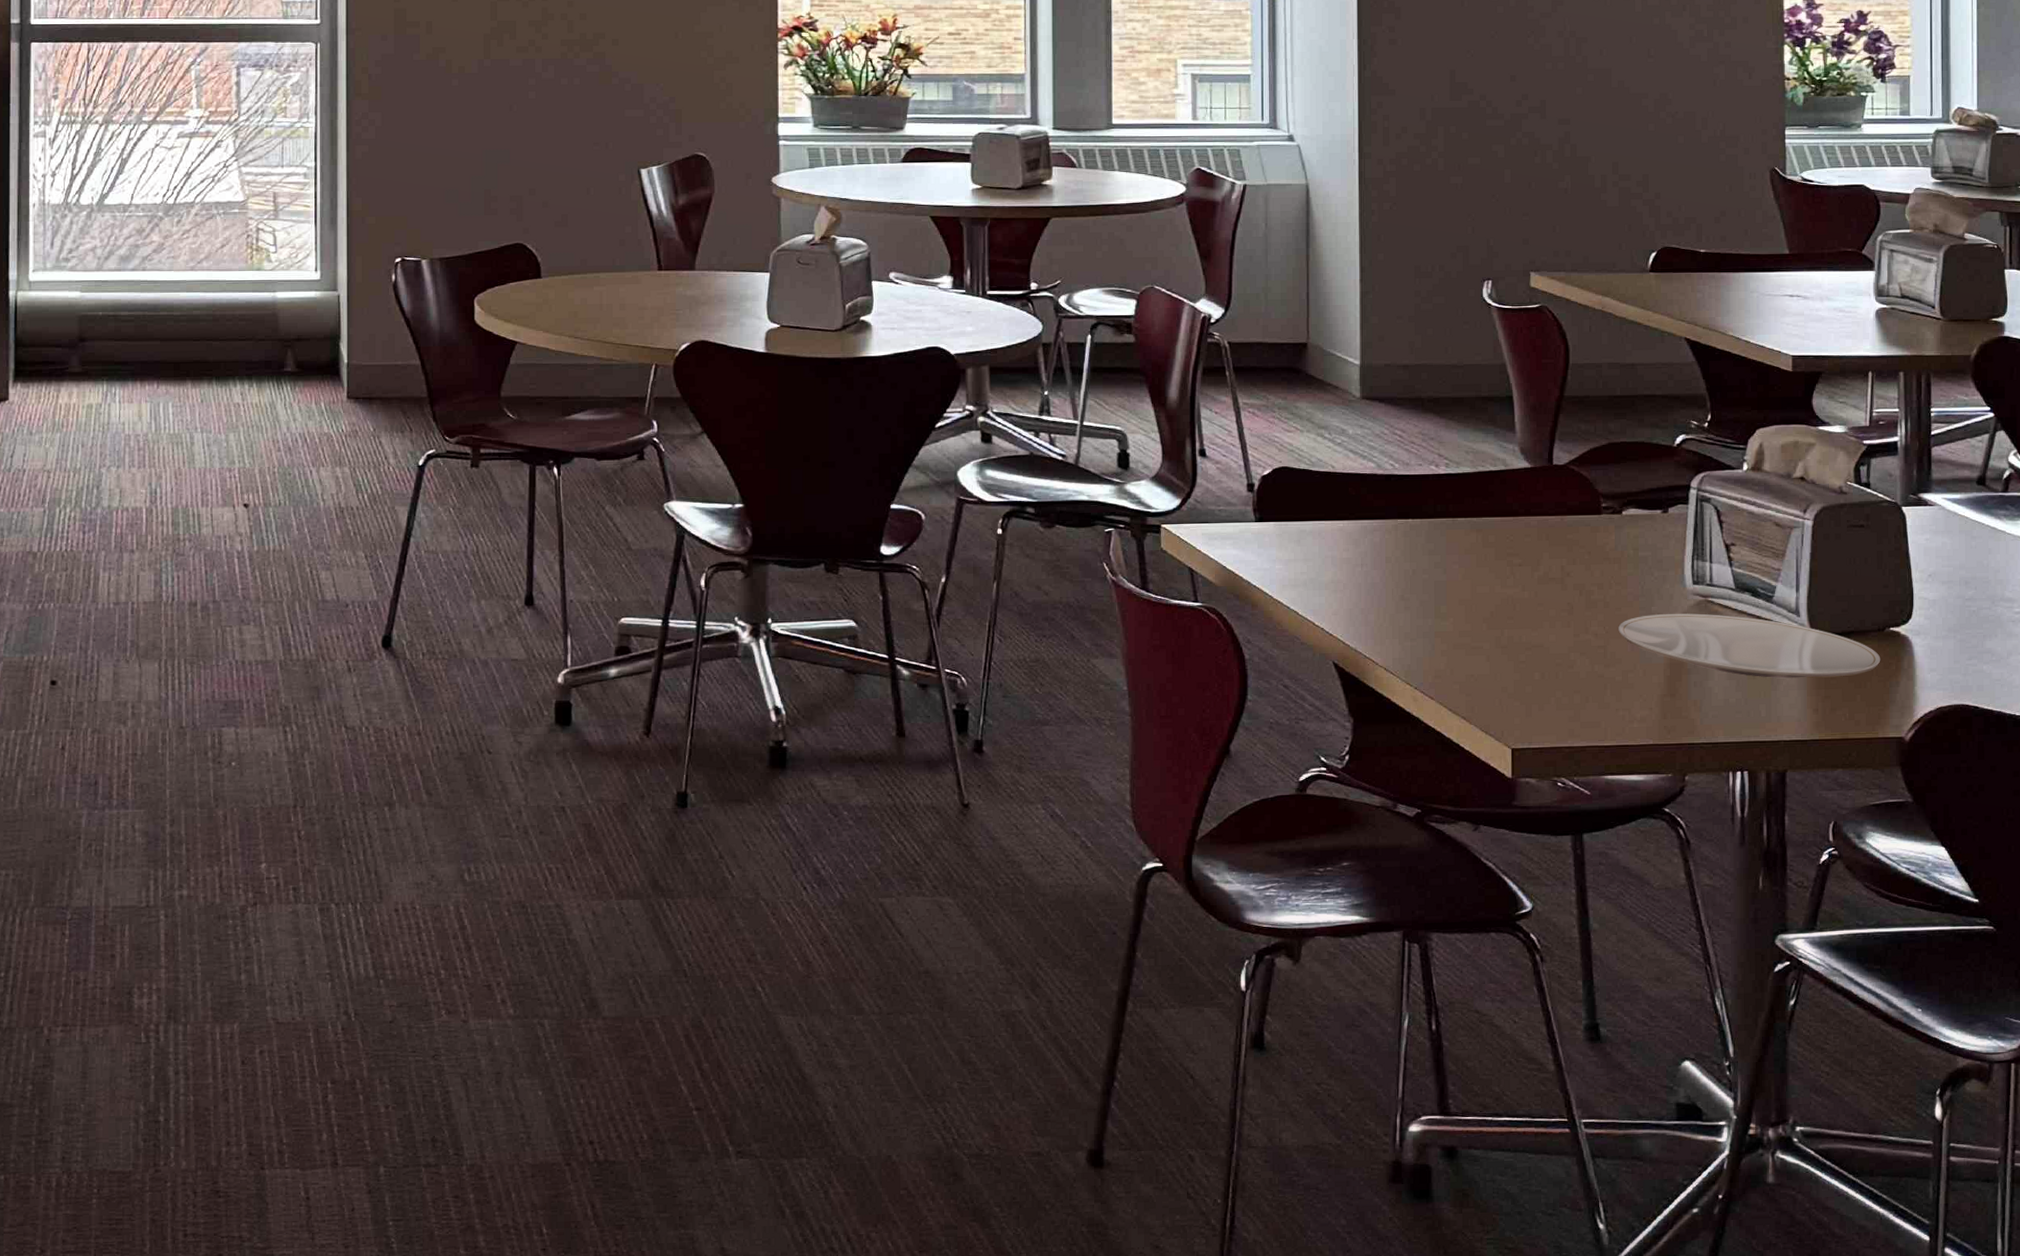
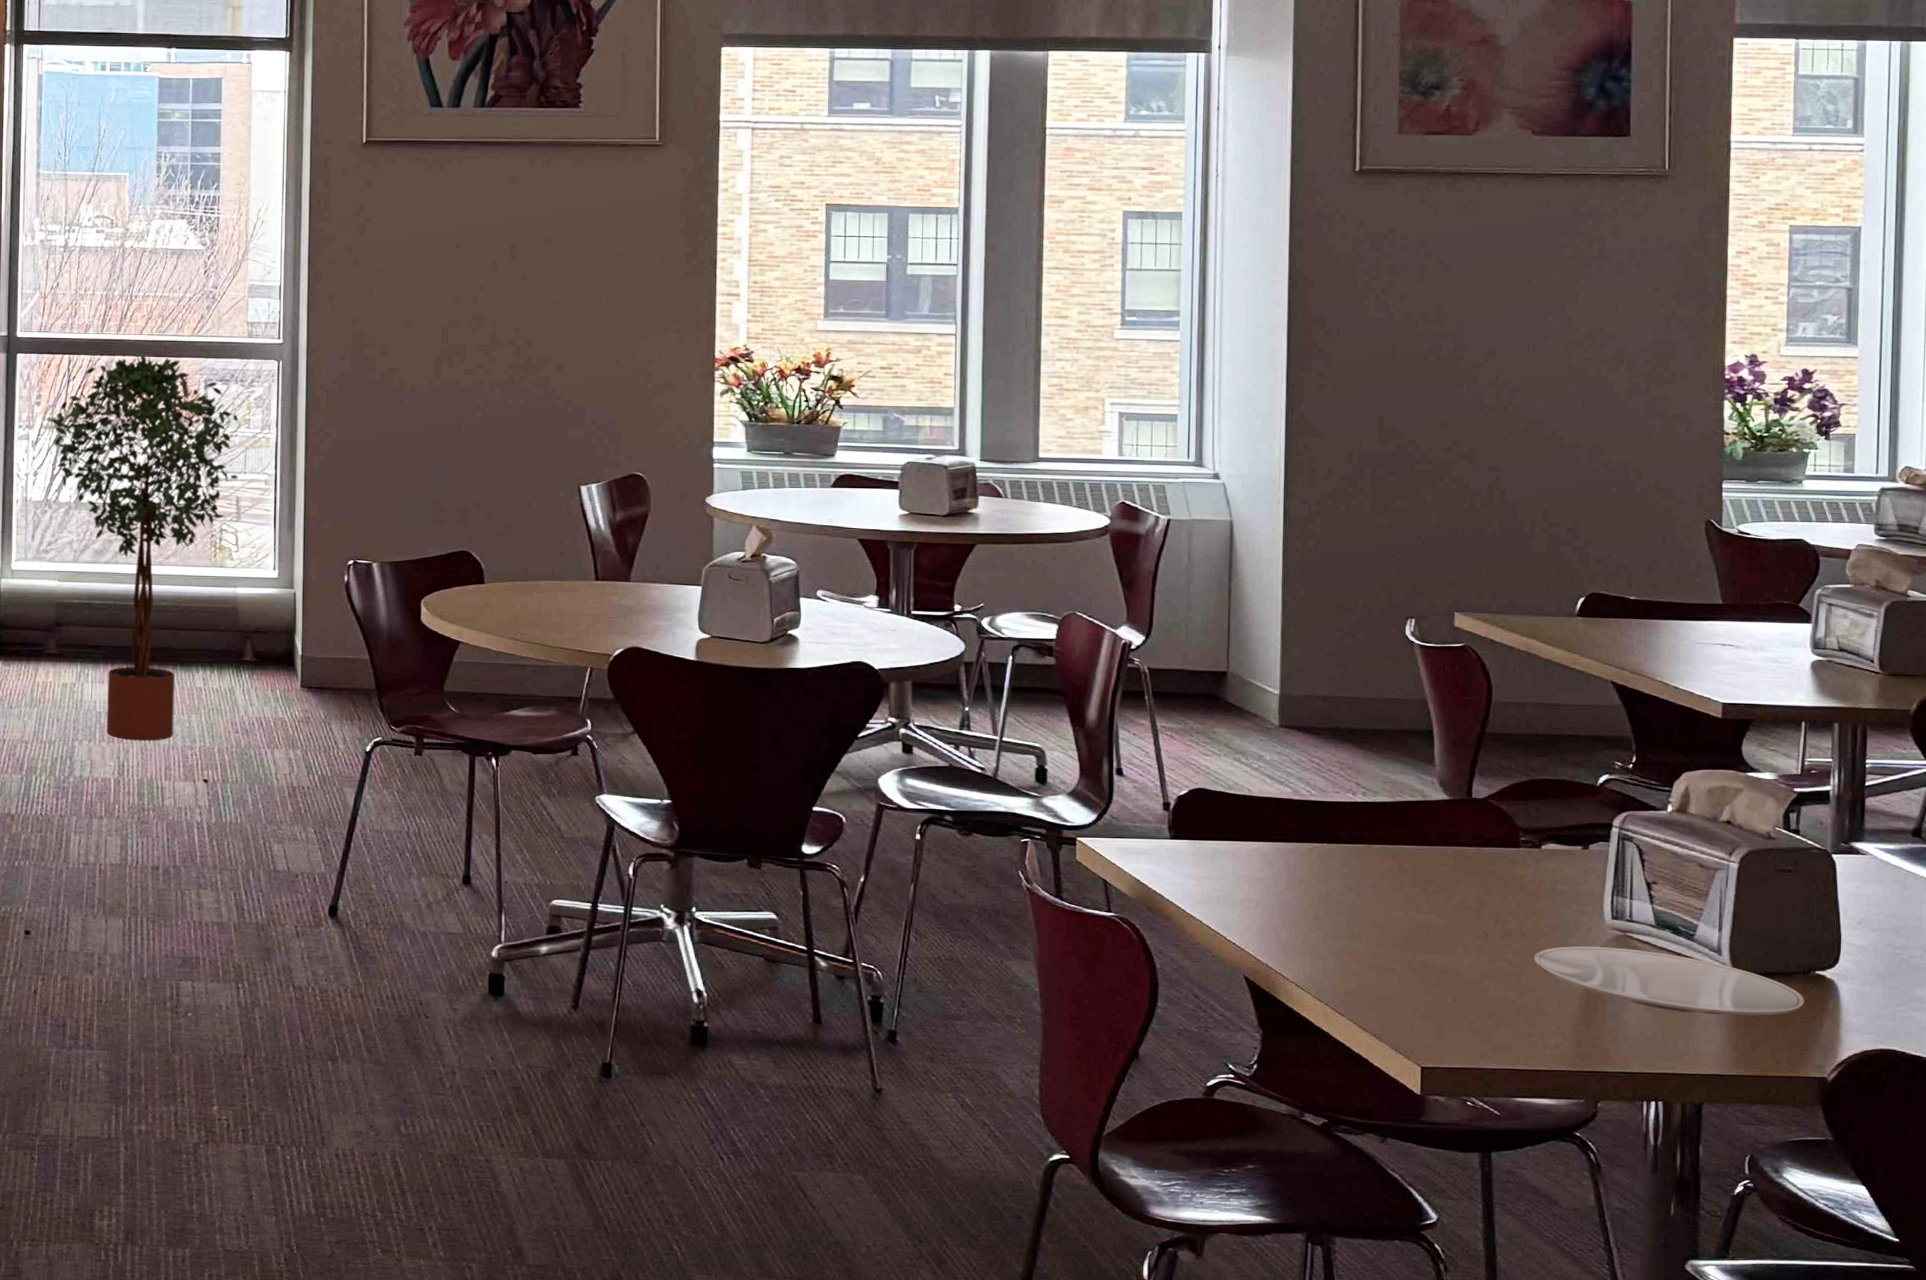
potted tree: none [65,39,276,464] -> present [47,354,239,741]

